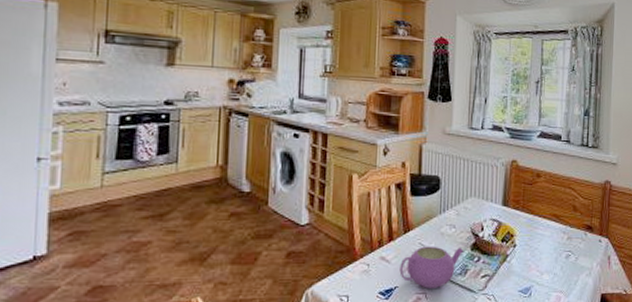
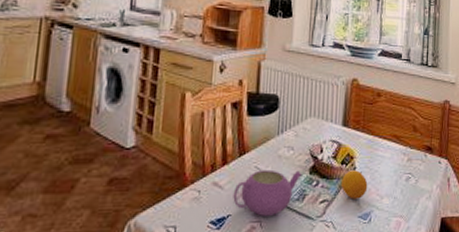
fruit: none [502,247,528,275] -> present [341,170,368,199]

